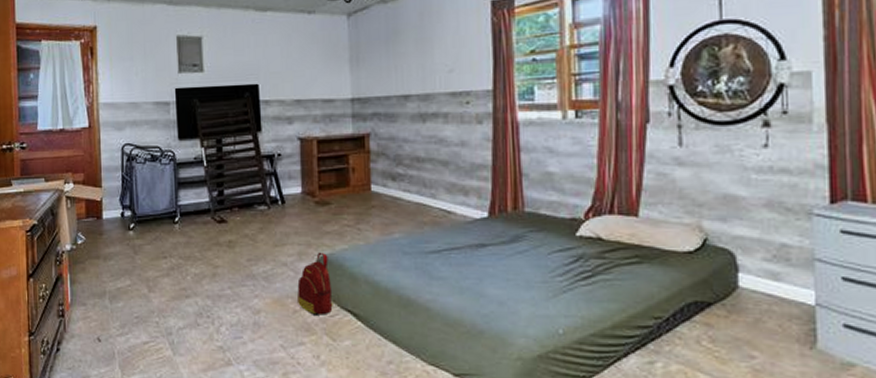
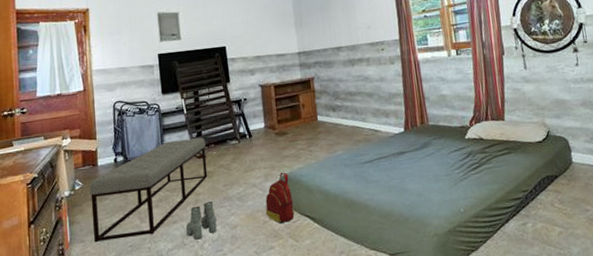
bench: none [92,198,229,308] -> present [89,137,208,243]
boots: none [200,276,237,321] -> present [186,201,217,240]

